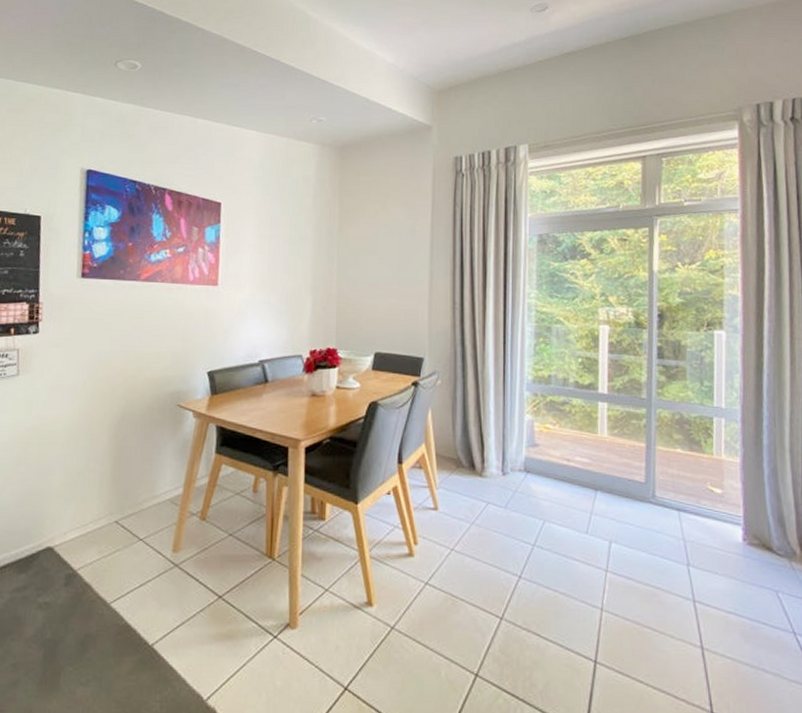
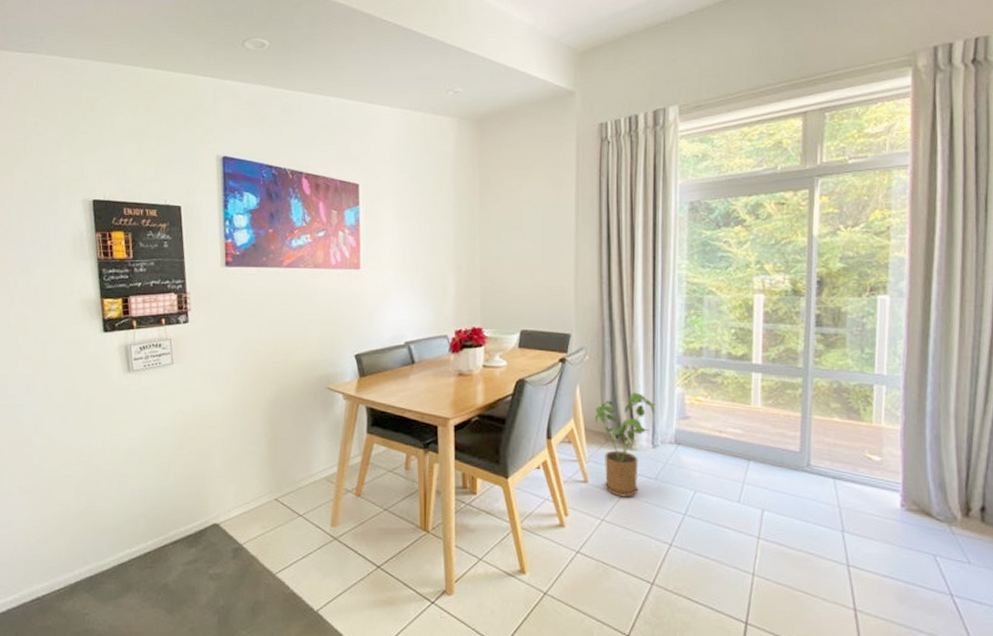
house plant: none [446,418,507,526] -> present [595,392,657,497]

